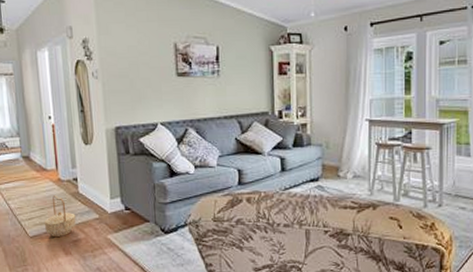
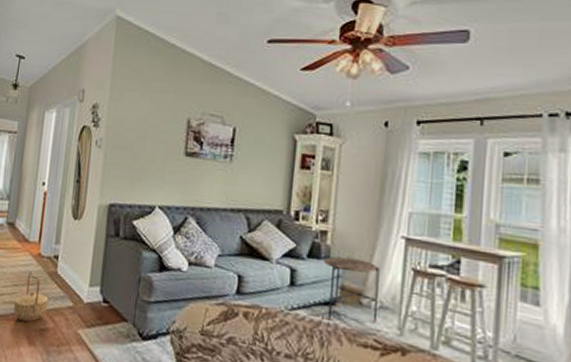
side table: none [306,141,351,193] -> present [323,255,380,322]

